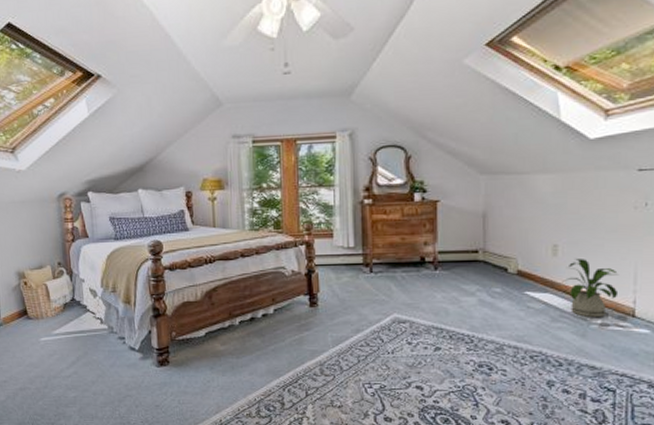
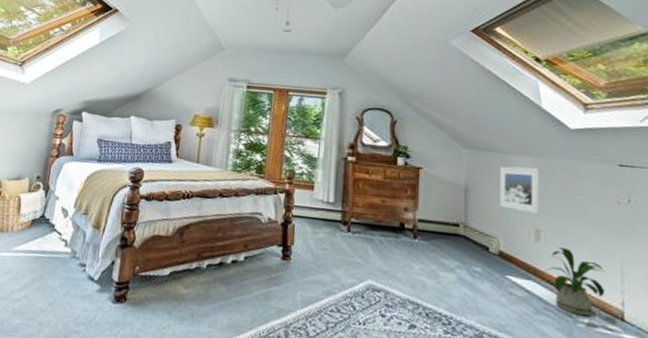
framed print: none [517,184,558,230] -> present [499,166,540,214]

